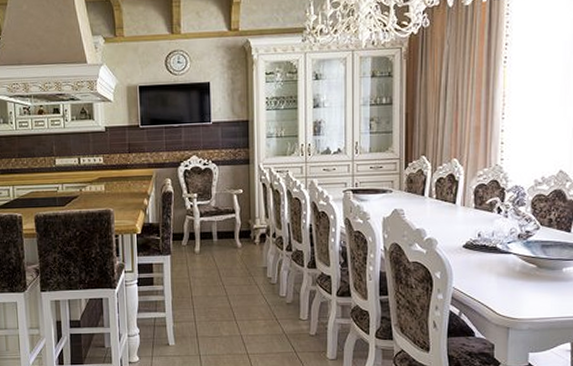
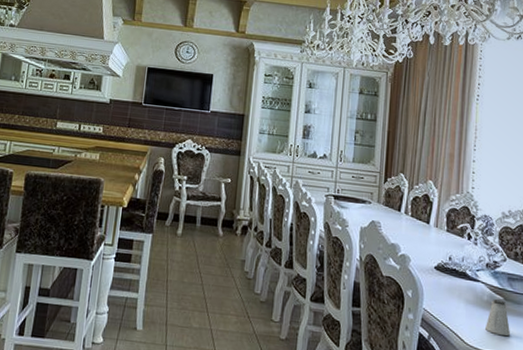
saltshaker: none [518,268,545,303] -> present [486,299,511,337]

